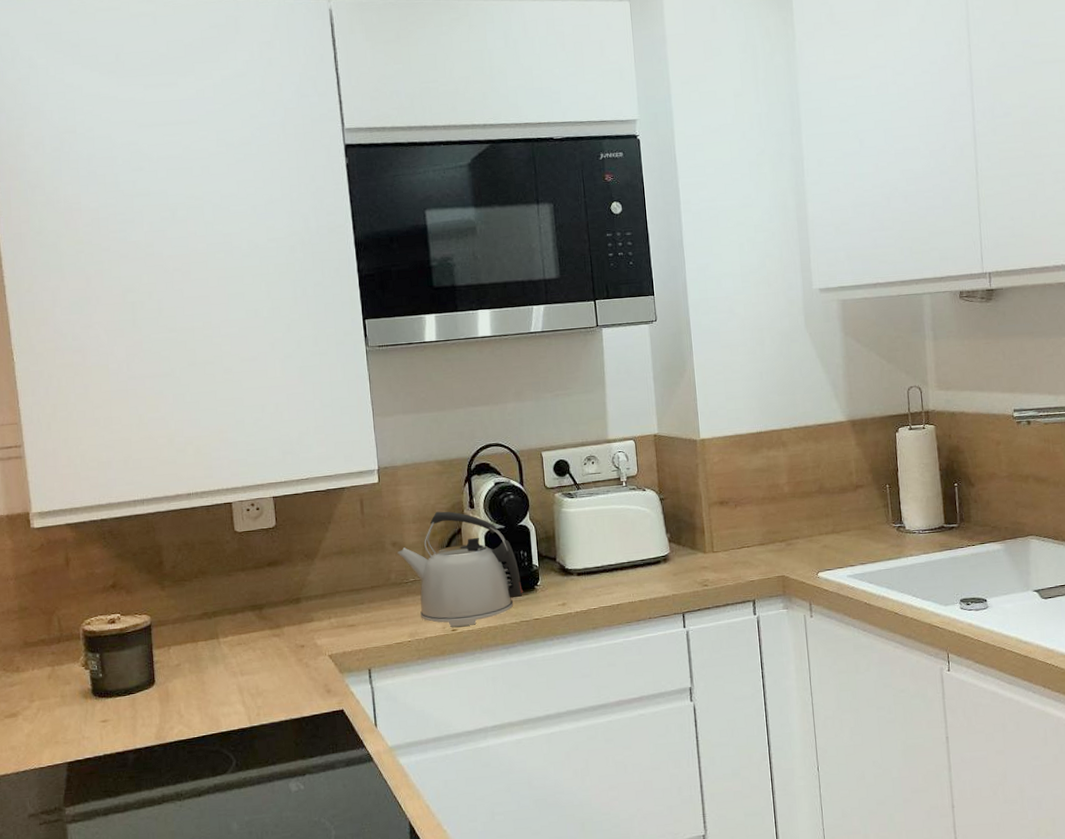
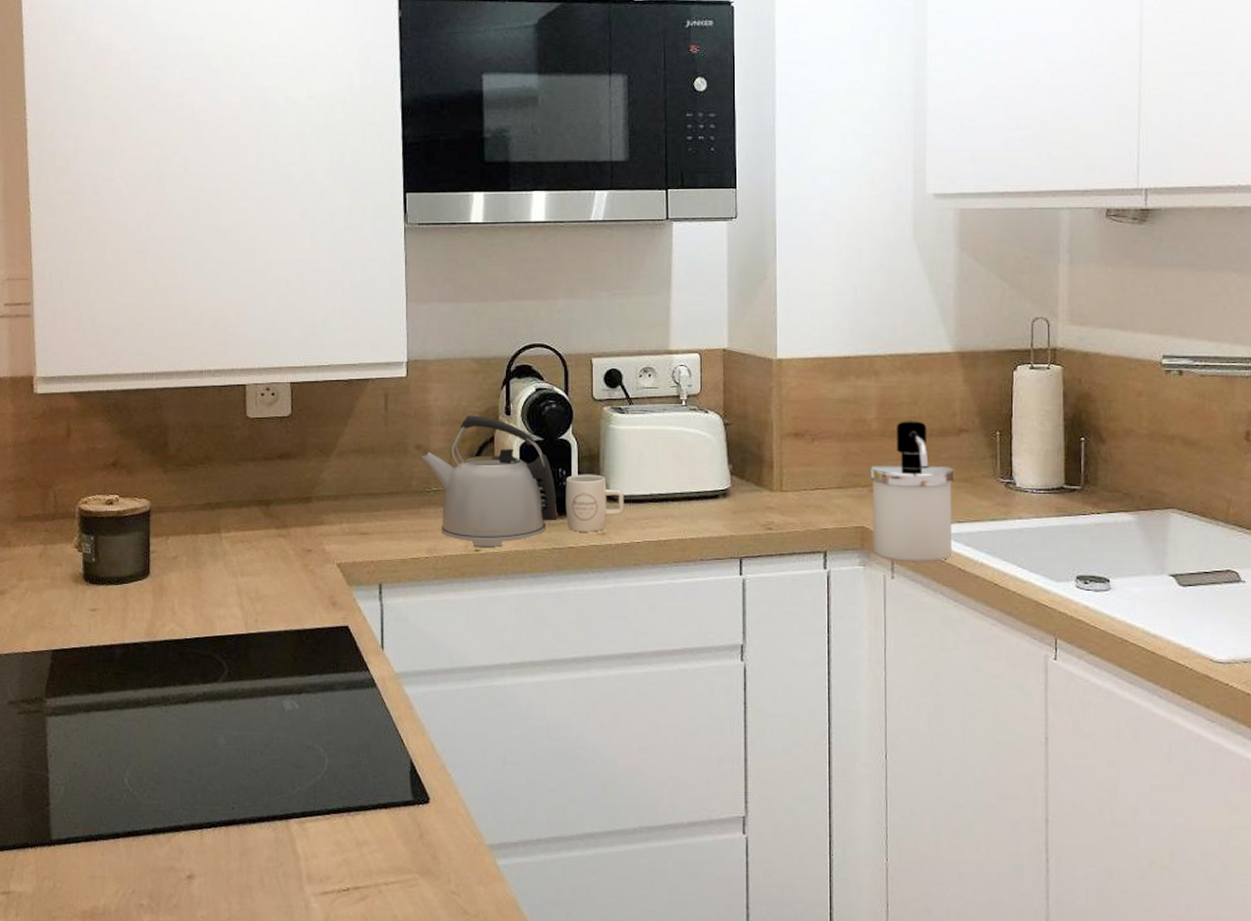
mug: none [527,553,580,605] -> present [565,474,624,532]
soap dispenser: none [785,482,858,602] -> present [869,421,955,563]

